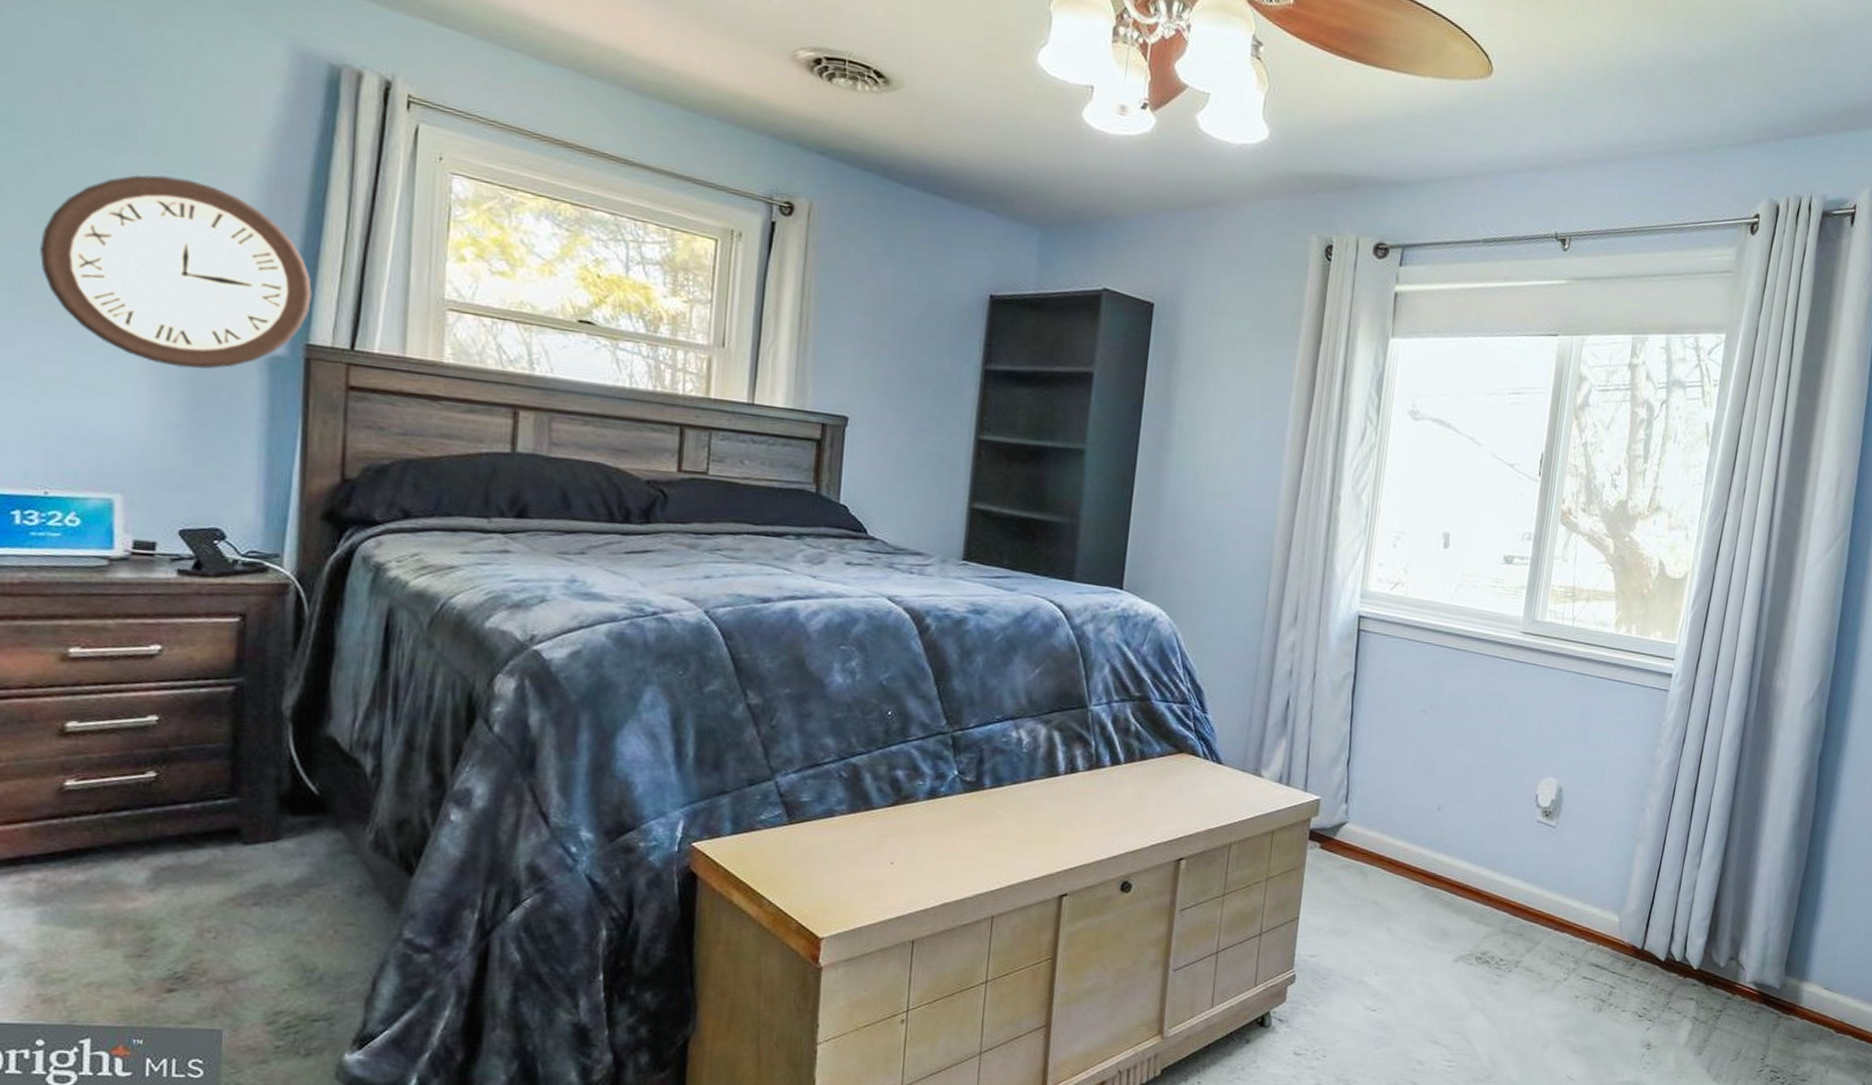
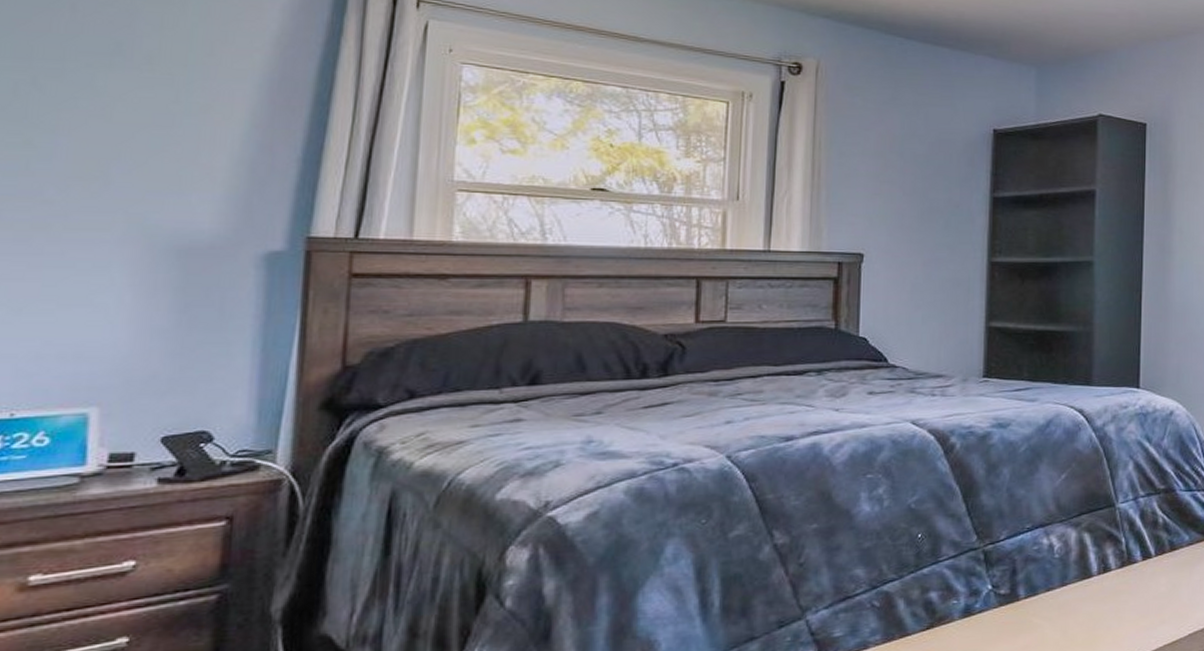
wall clock: present [40,175,312,369] -> none [20,89,315,273]

